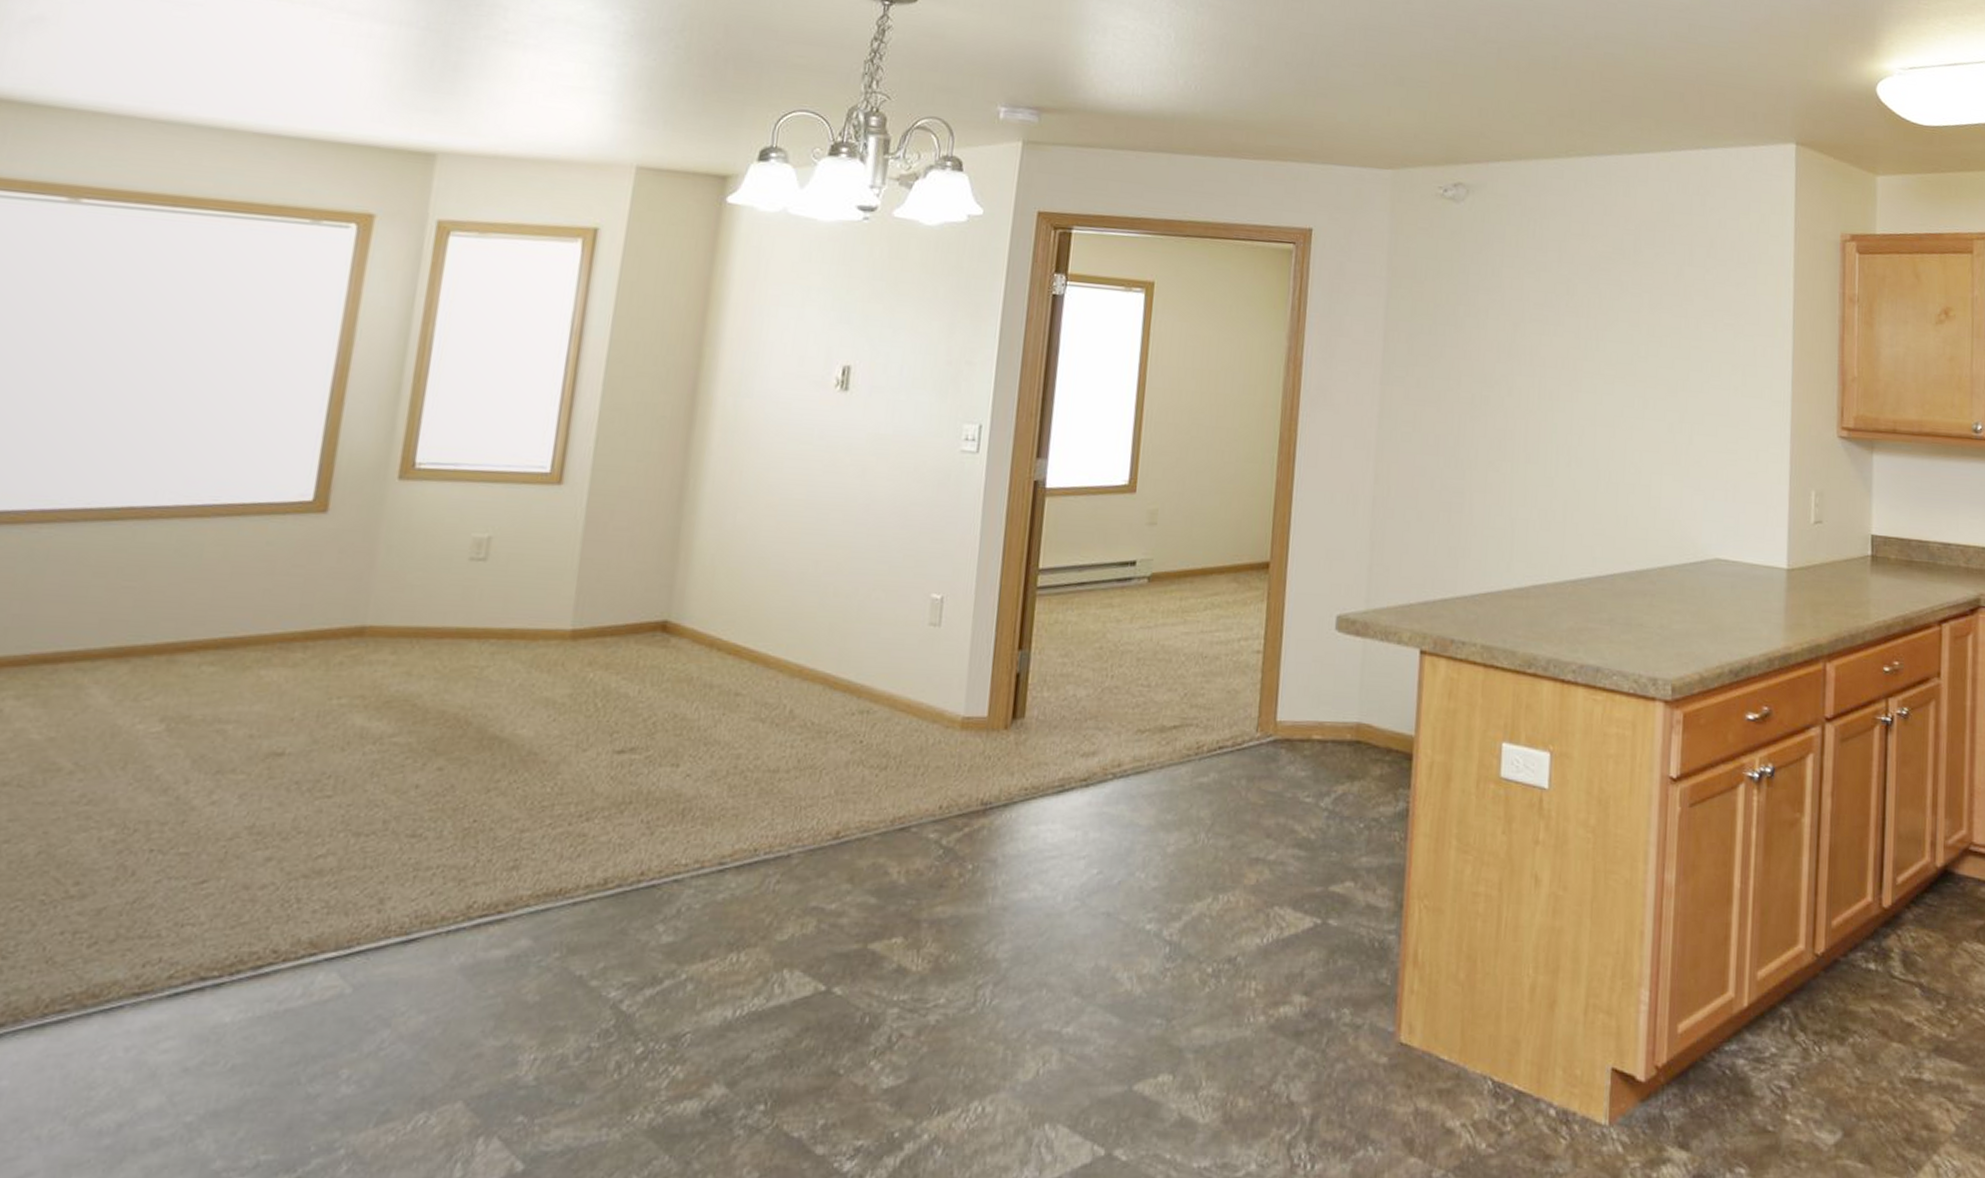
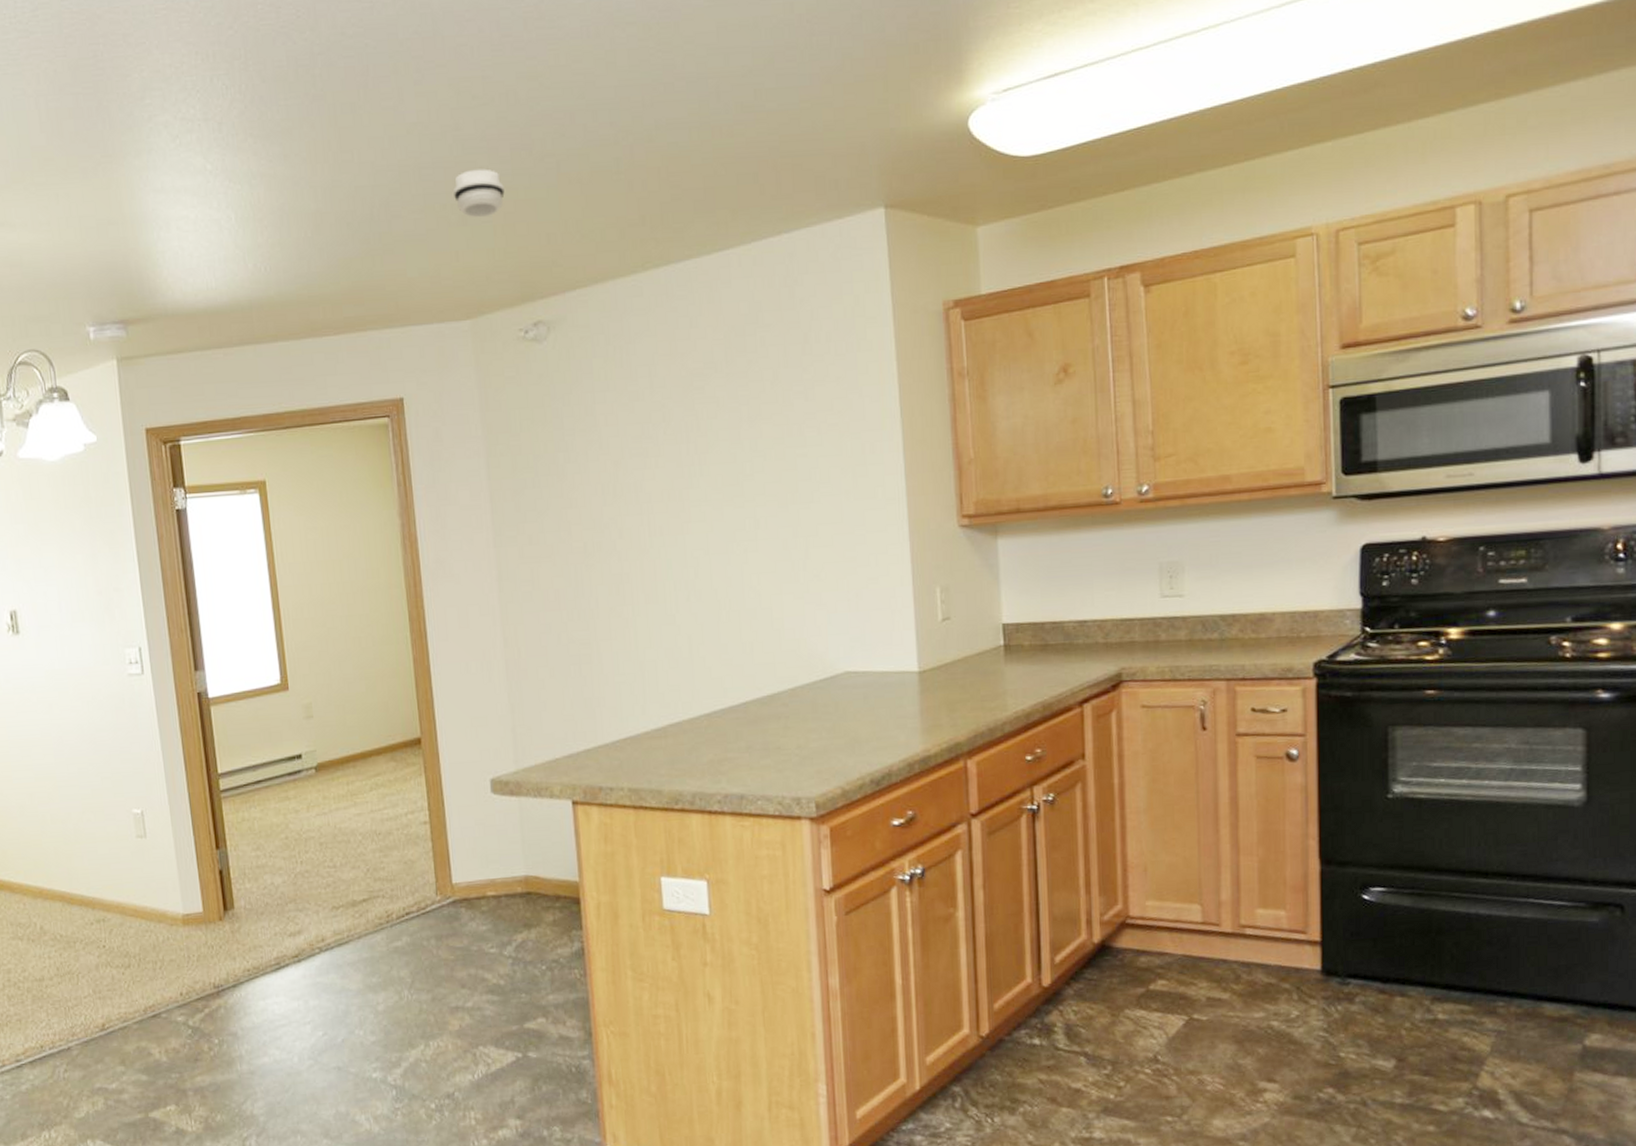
smoke detector: none [1395,39,1445,83] -> present [453,169,505,218]

